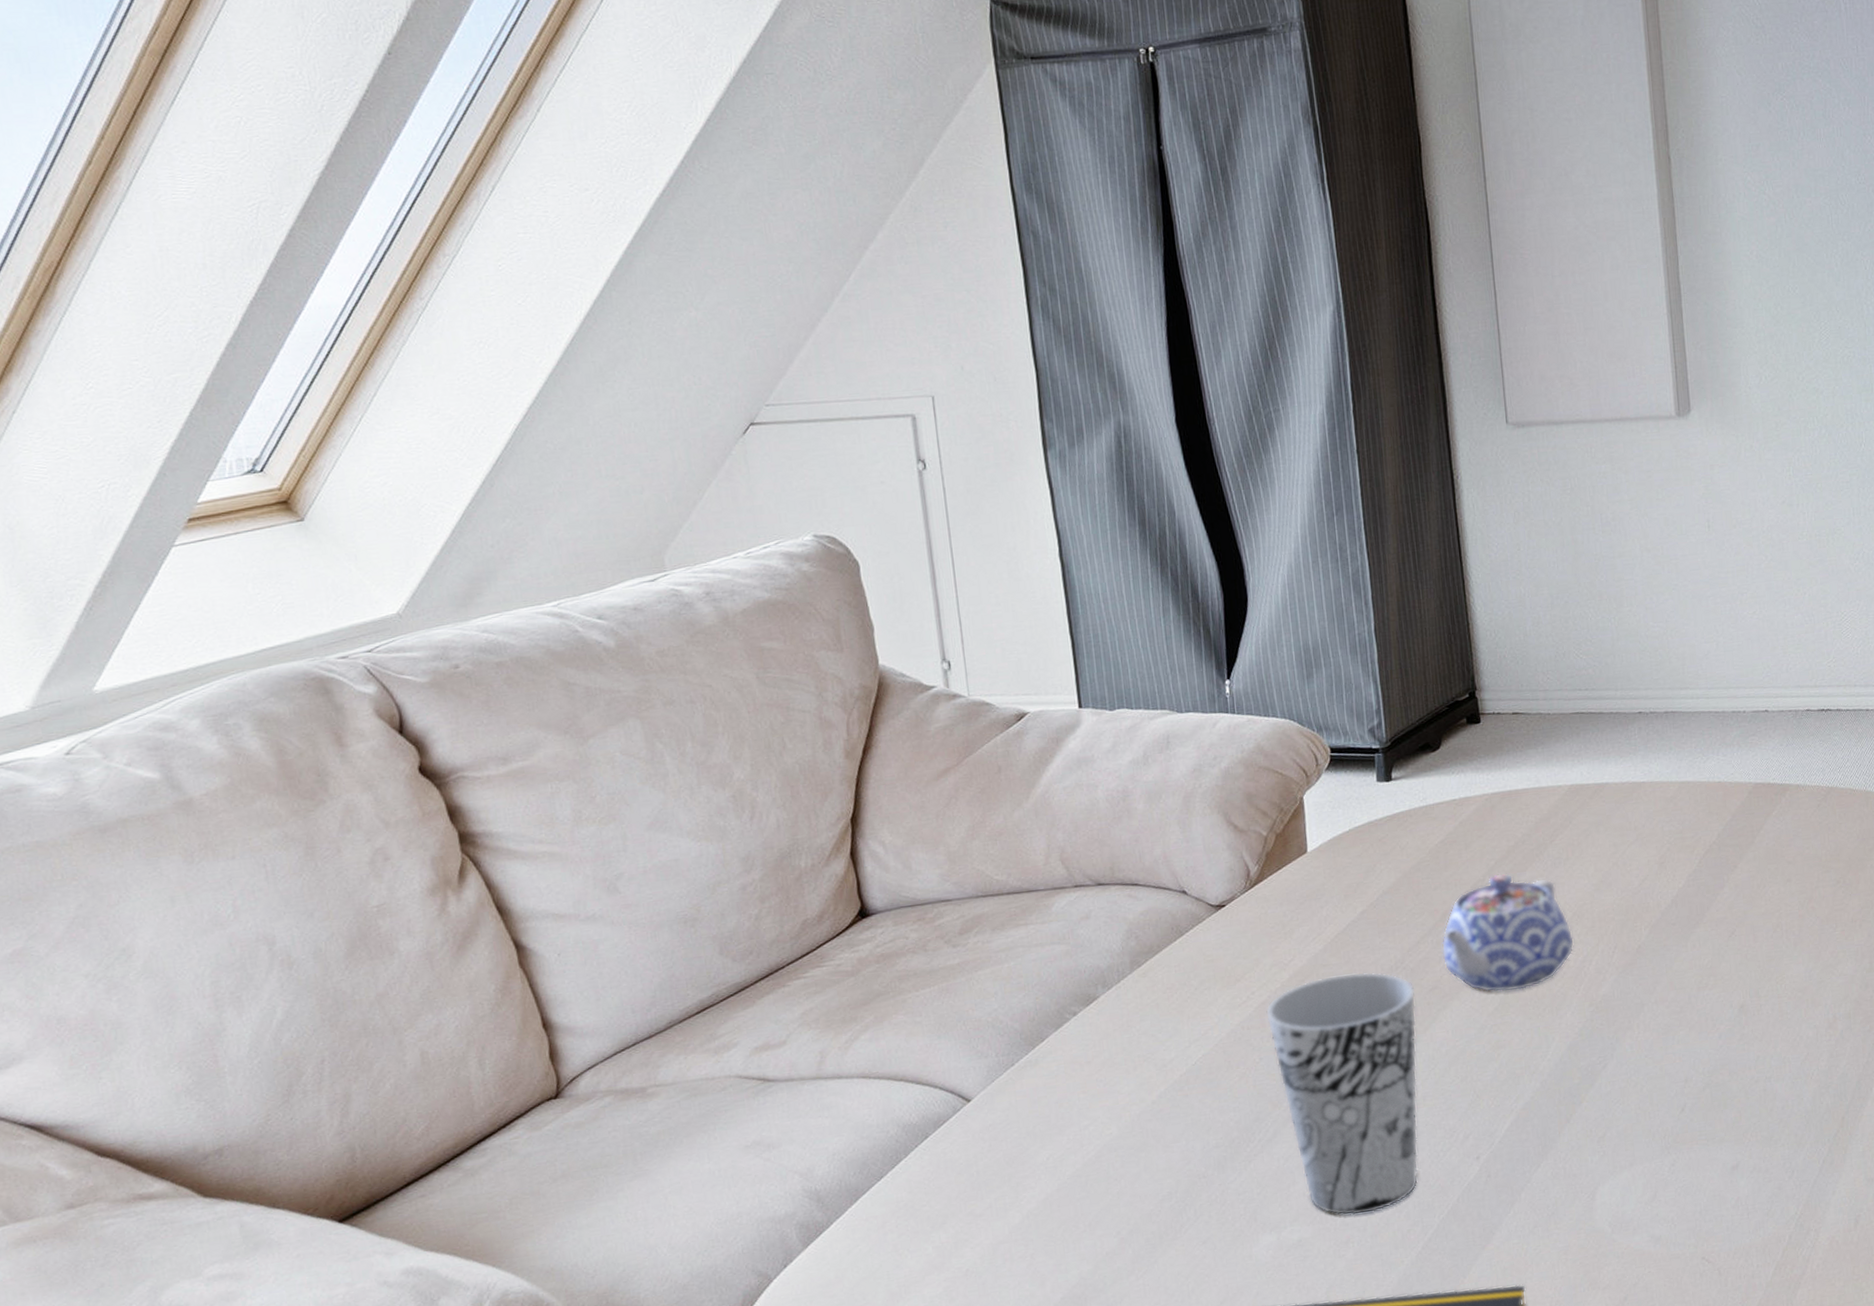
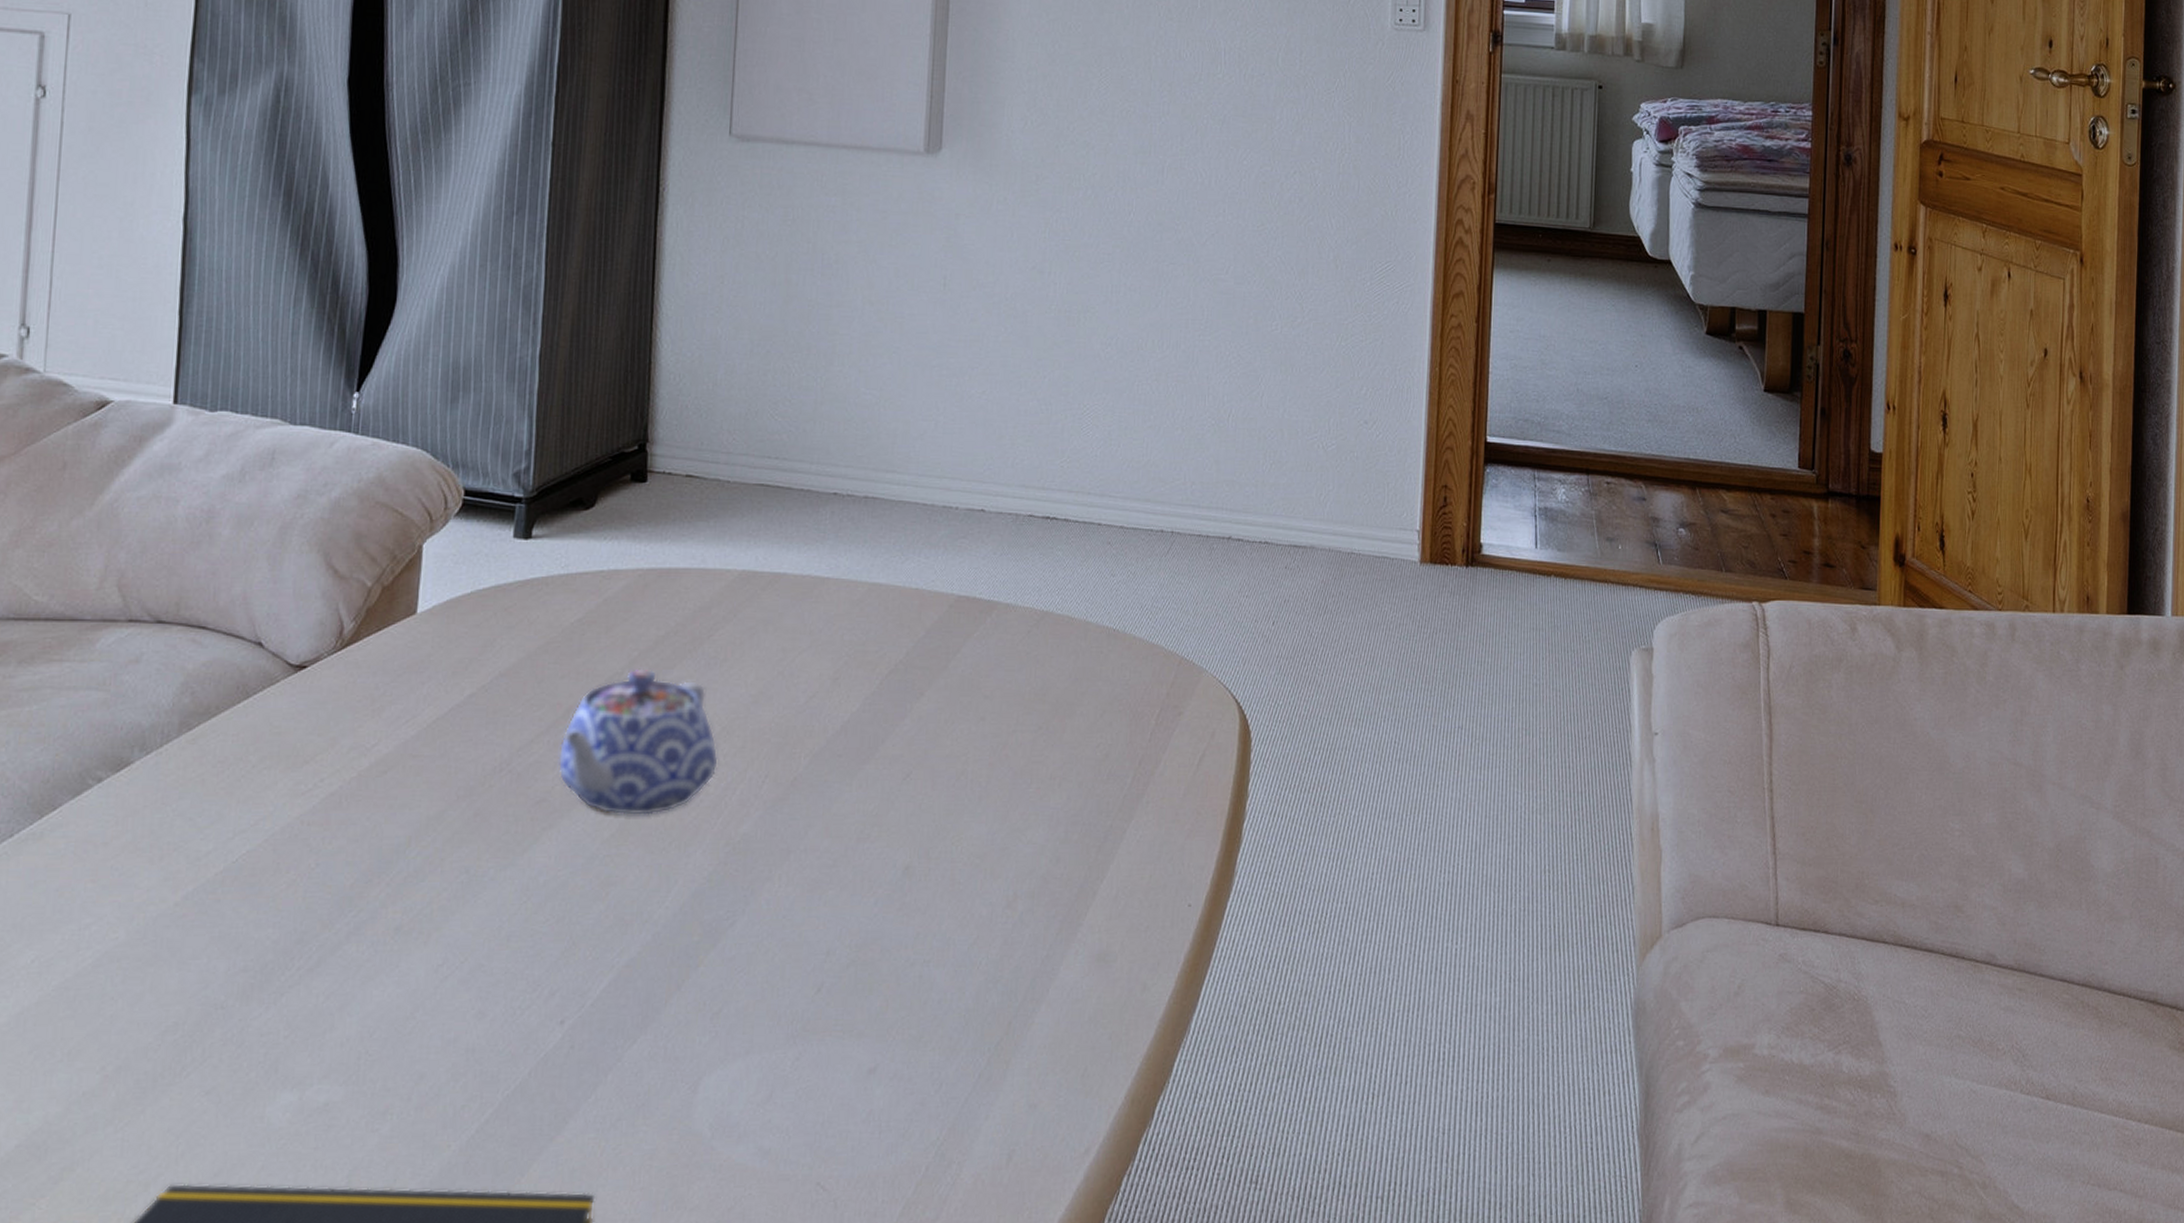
cup: present [1265,972,1419,1216] -> none [332,769,519,1079]

